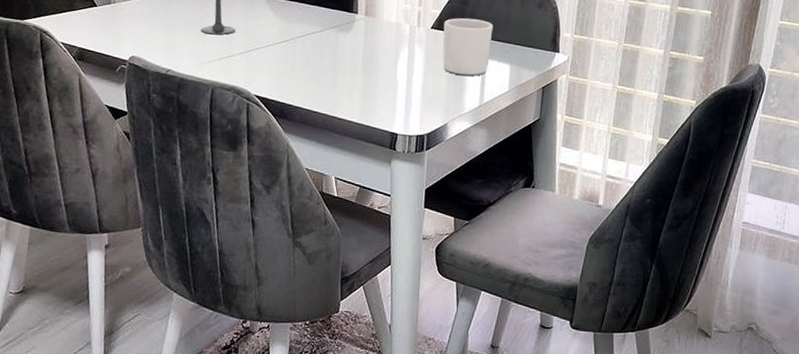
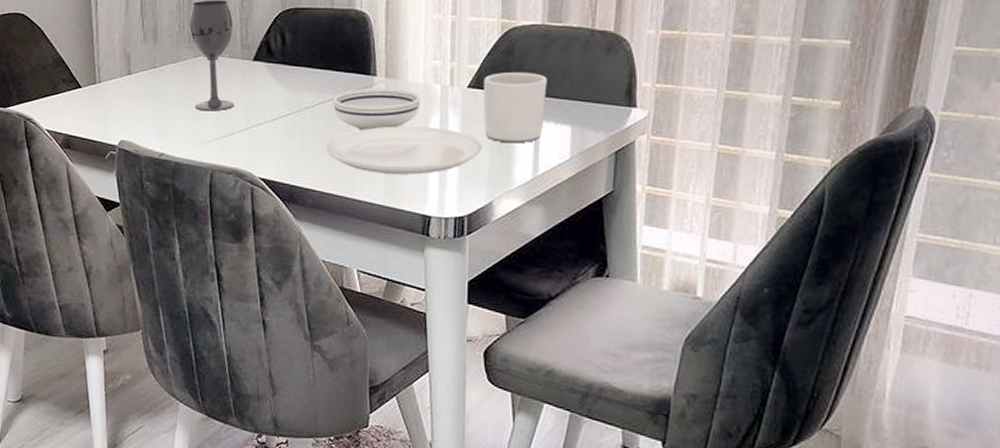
plate: none [313,56,441,98] -> present [325,126,482,175]
bowl: none [320,24,393,59] -> present [333,88,420,131]

